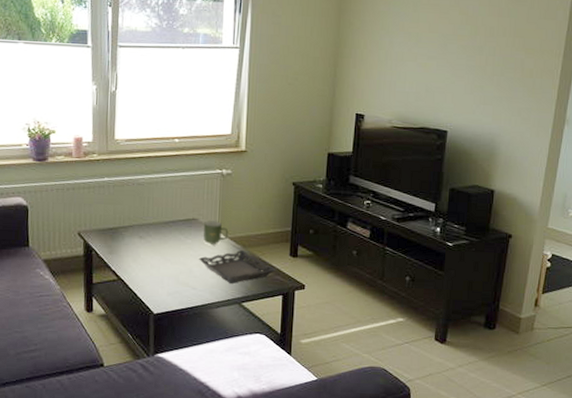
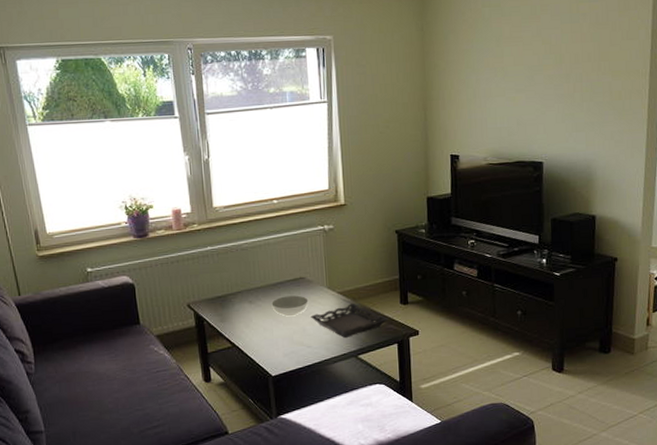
bowl: none [161,235,199,256] -> present [271,295,309,317]
mug: present [203,221,229,245] -> none [311,277,338,301]

